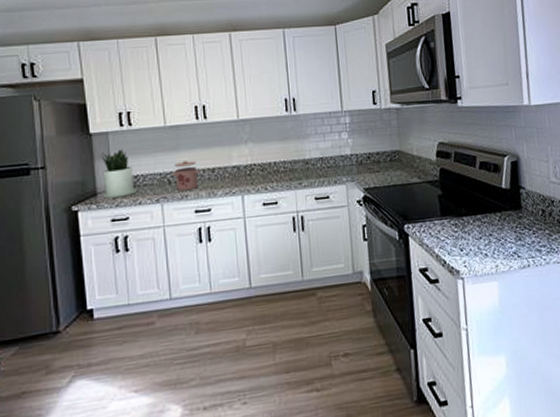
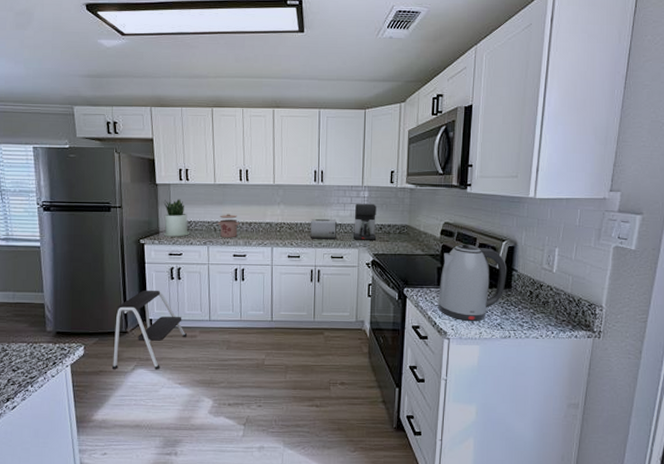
step stool: none [39,268,141,386] -> present [111,290,187,370]
toaster: none [285,152,320,180] -> present [310,218,339,240]
coffee maker: none [337,130,366,175] -> present [354,203,377,241]
kettle: none [443,164,515,255] -> present [438,244,506,322]

